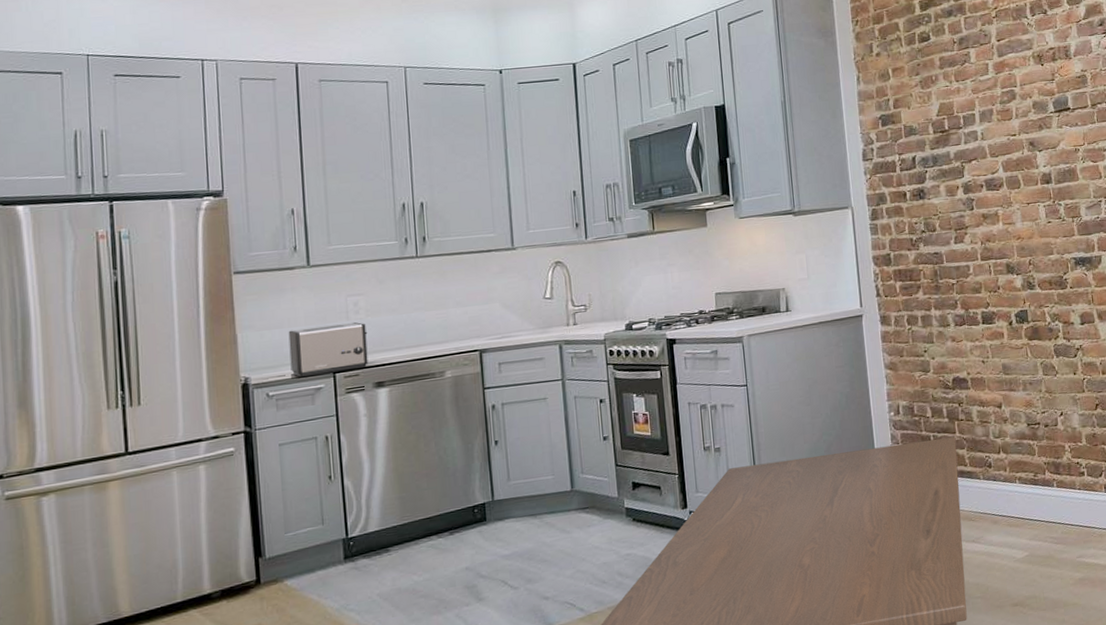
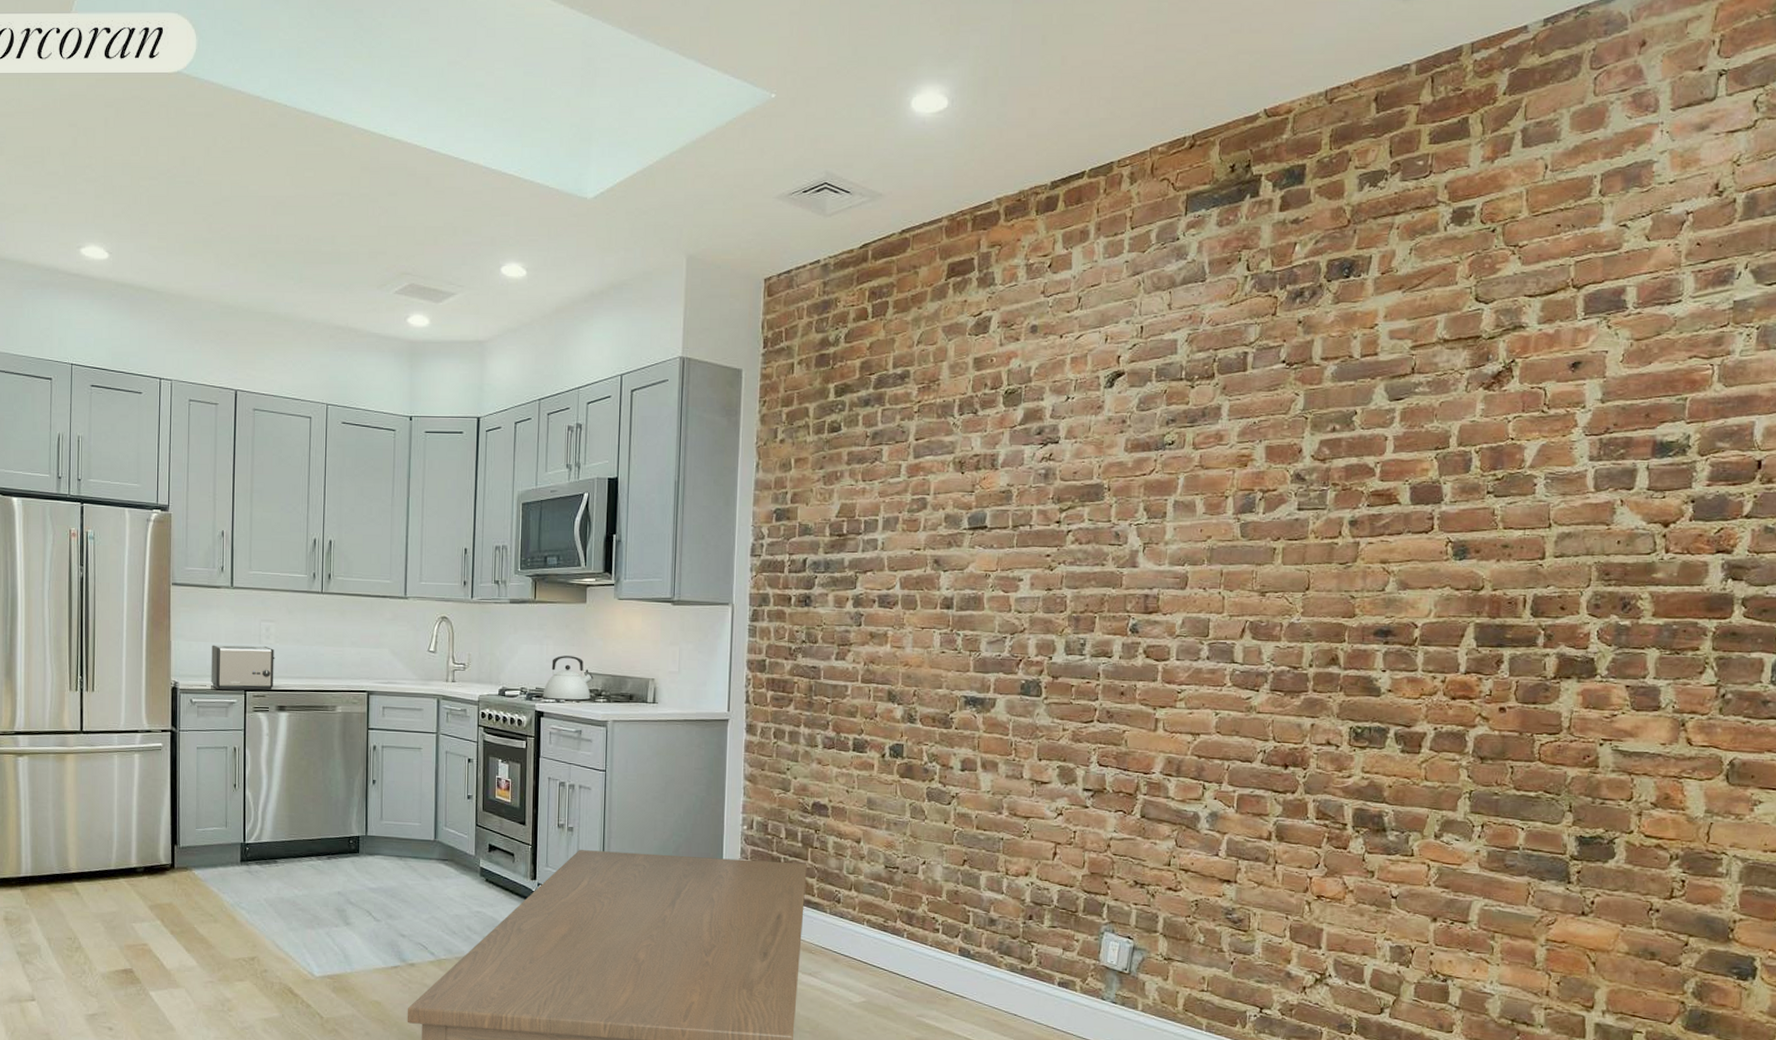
kettle: none [672,279,724,325] -> present [542,656,594,701]

